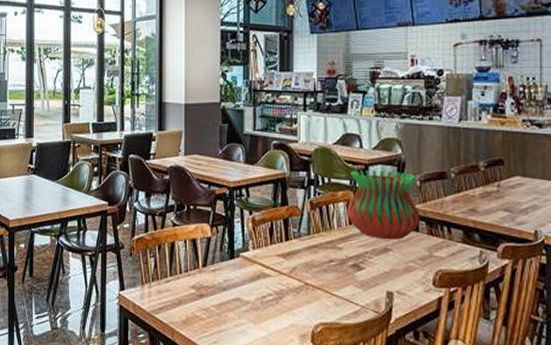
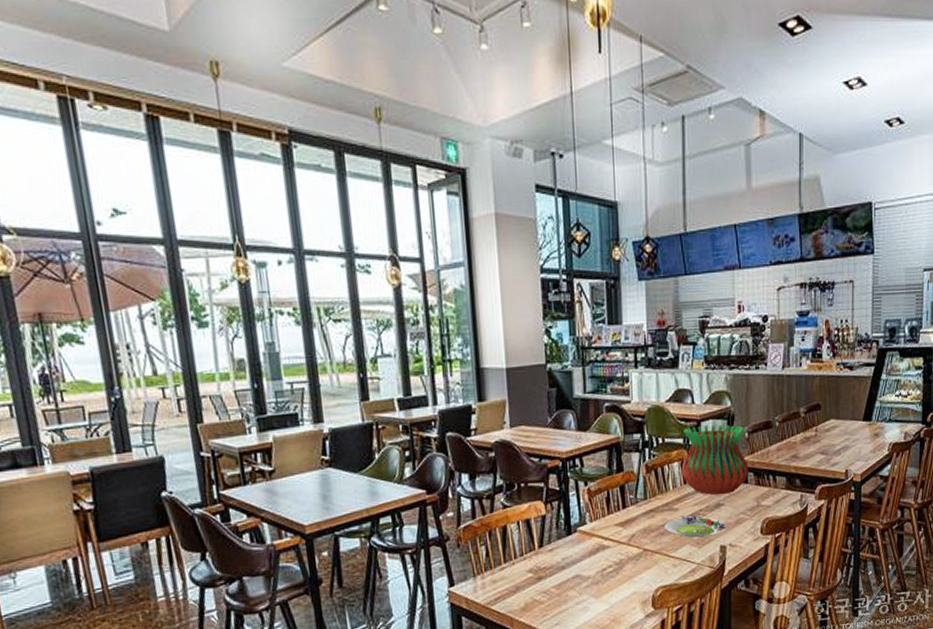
salad plate: none [327,255,396,280] -> present [664,515,728,538]

